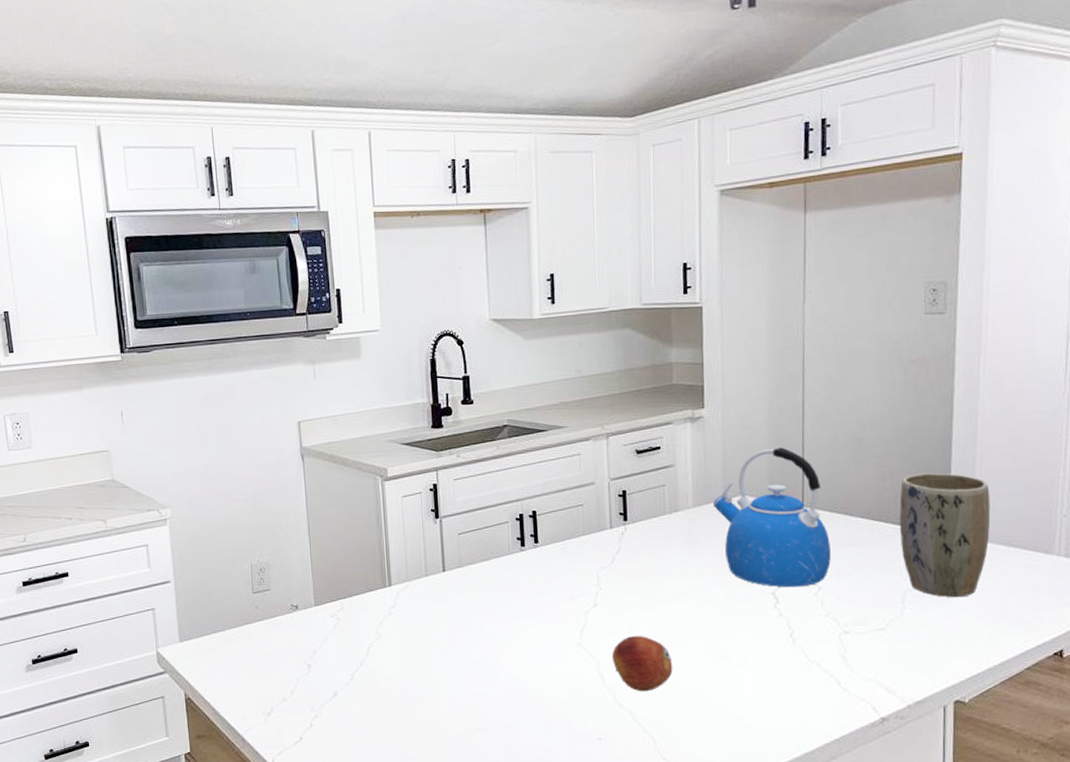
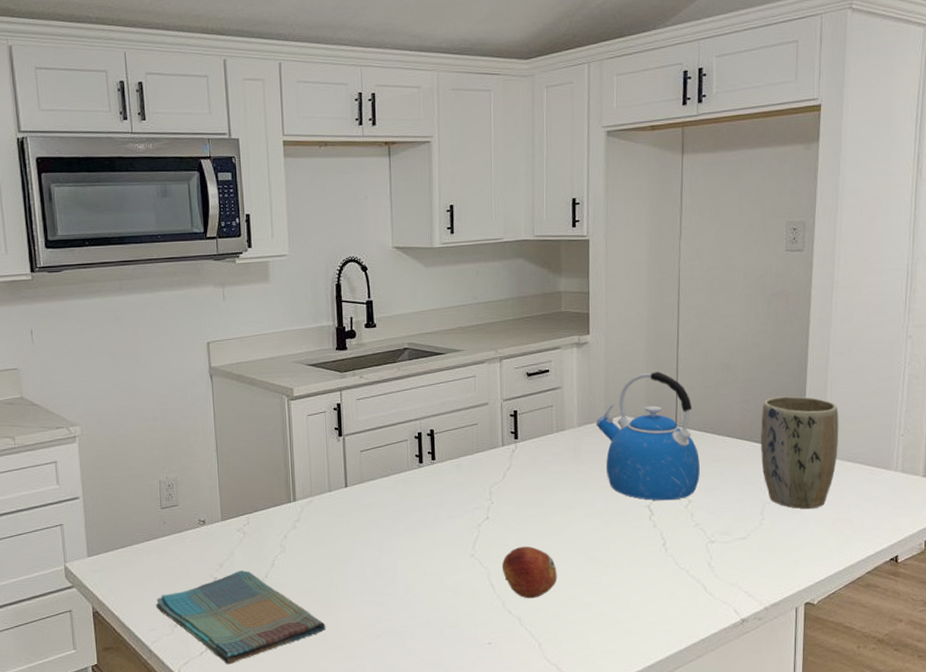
dish towel: none [248,658,425,756] -> present [155,570,326,665]

